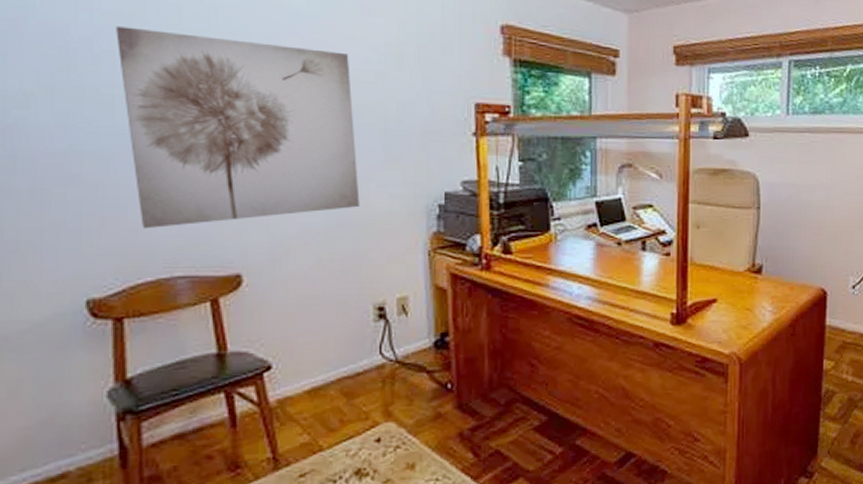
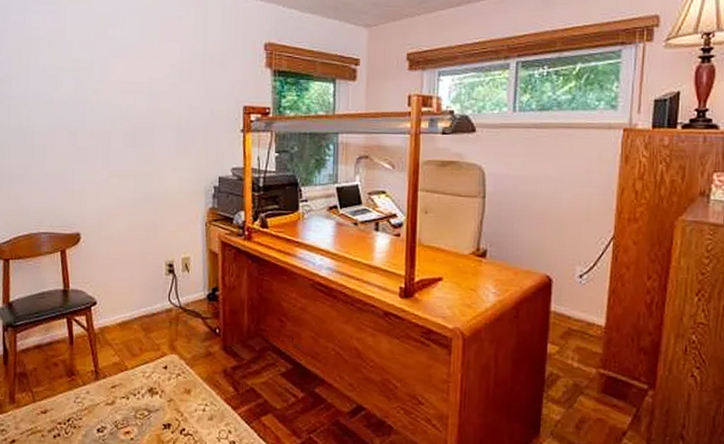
wall art: present [116,26,360,229] -> none [13,58,159,198]

